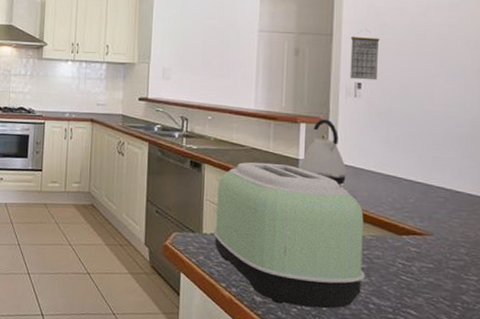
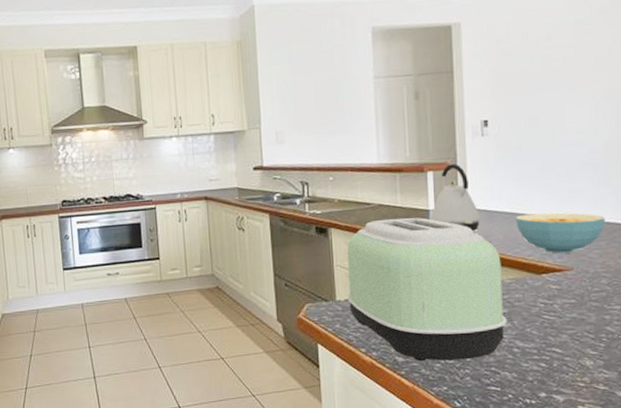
calendar: present [350,30,380,80] -> none [472,62,504,117]
cereal bowl: none [381,175,468,218] -> present [516,212,606,254]

